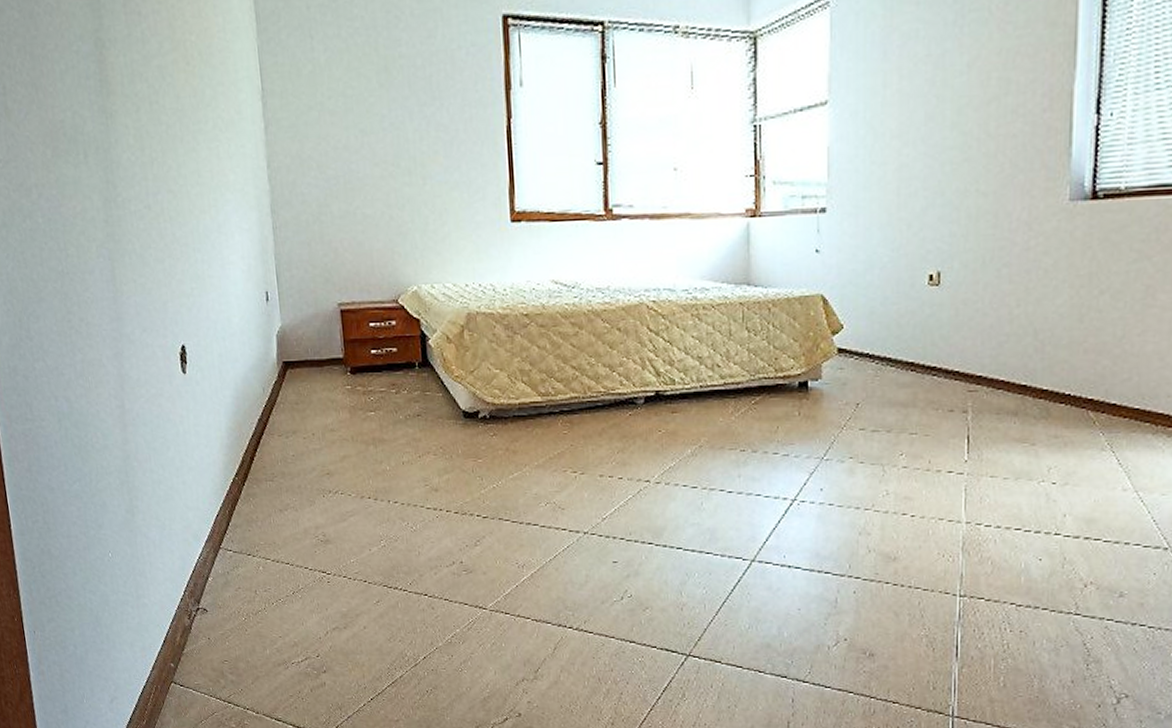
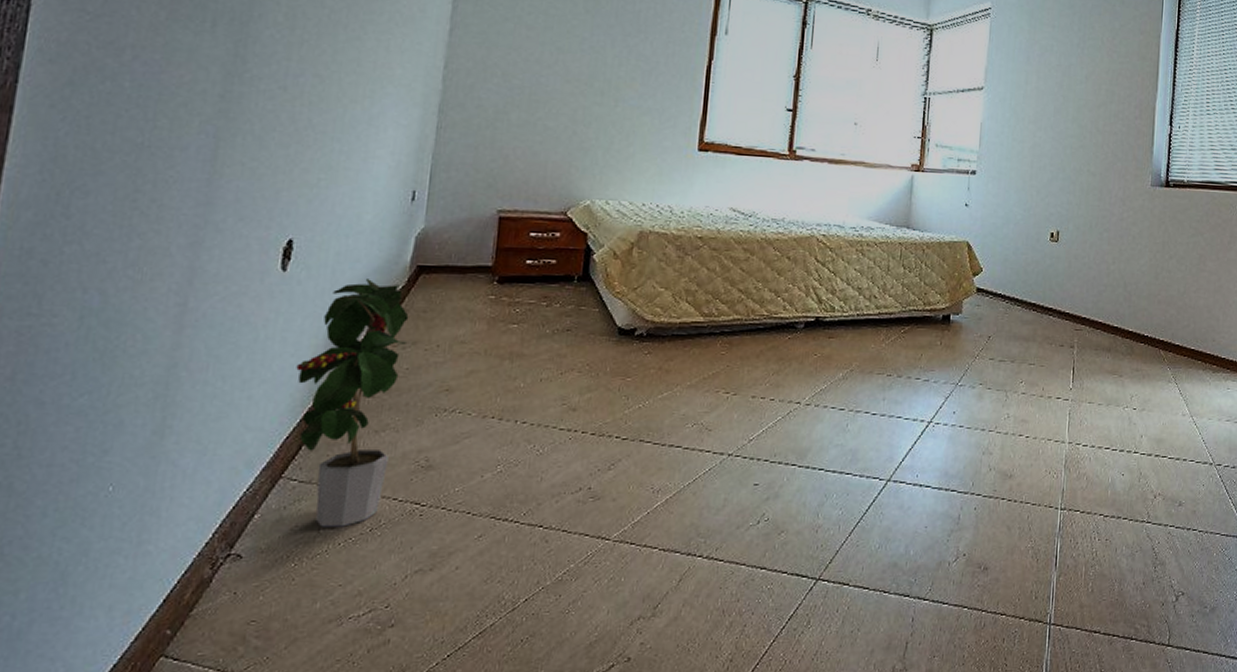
potted plant: none [211,376,296,590] -> present [296,279,409,527]

